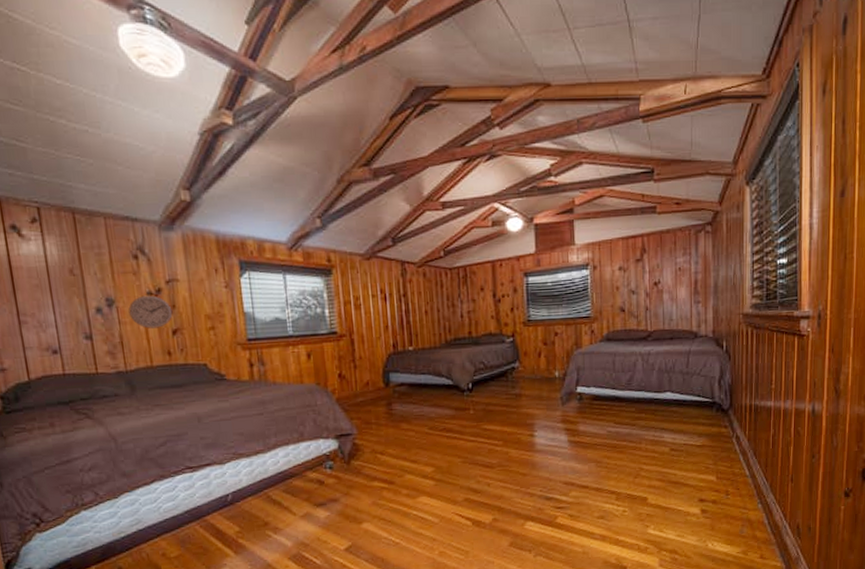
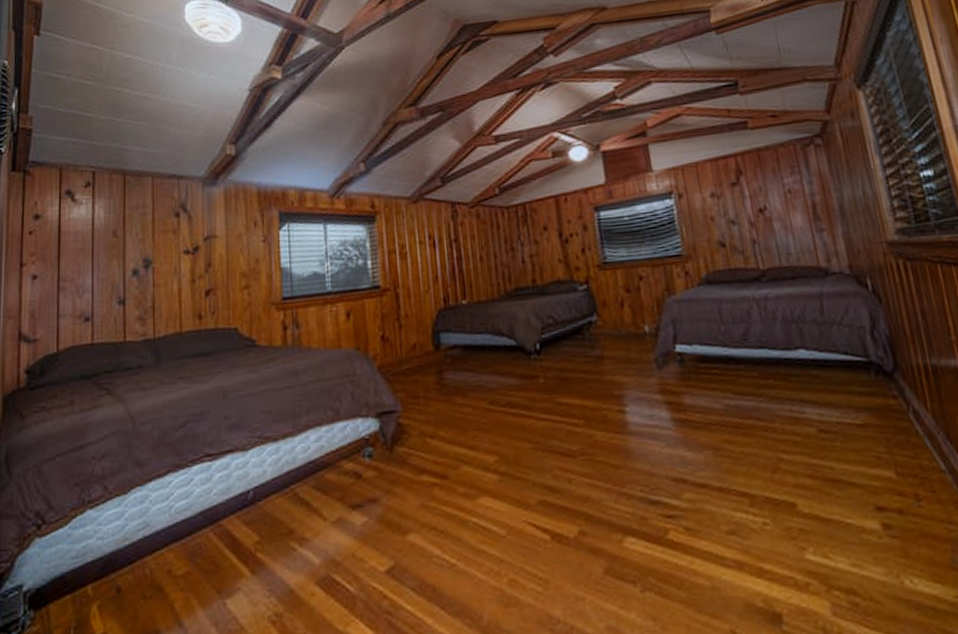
wall clock: present [128,295,173,329] -> none [164,253,208,290]

